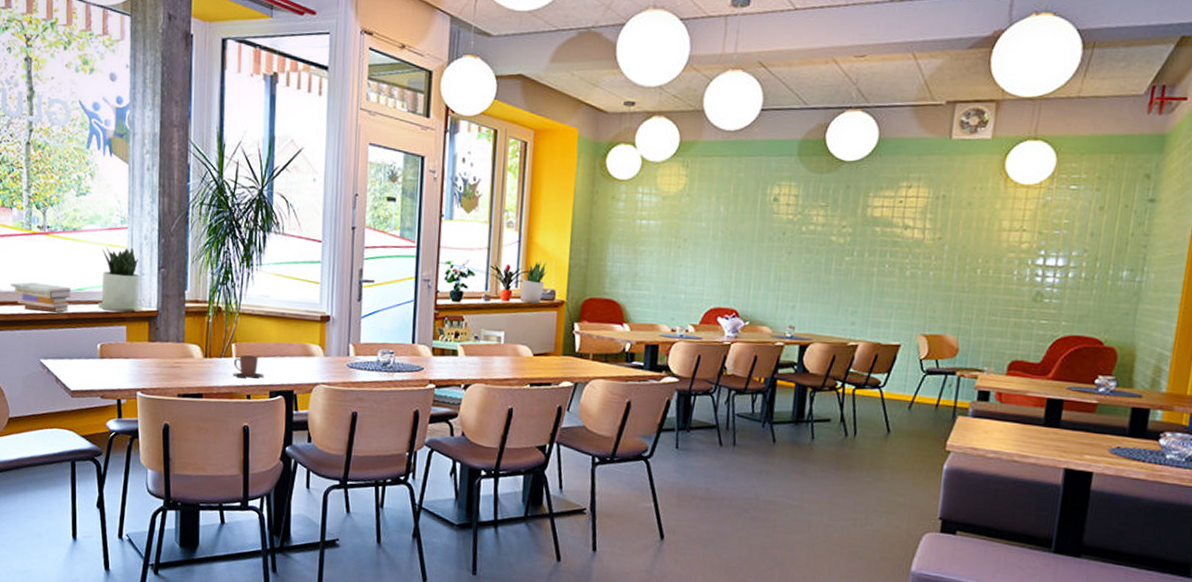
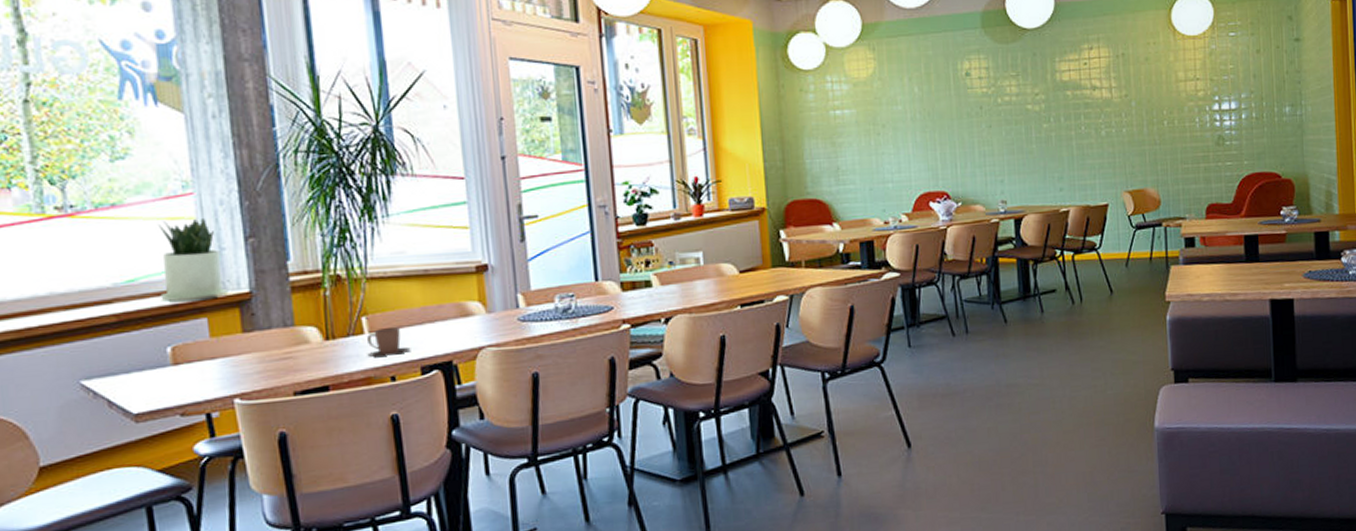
books: present [10,282,71,313] -> none [20,280,118,319]
planter: present [520,261,547,304] -> none [714,167,741,216]

